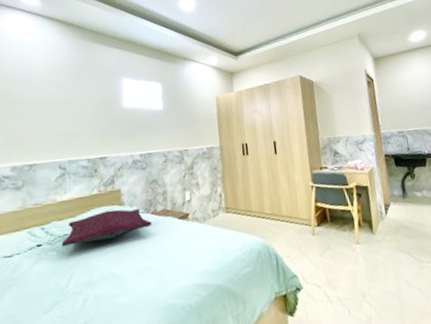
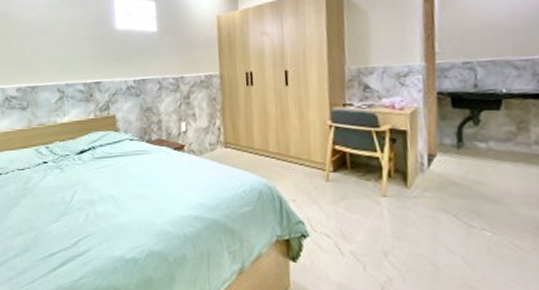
pillow: present [61,208,153,246] -> none [64,135,148,165]

